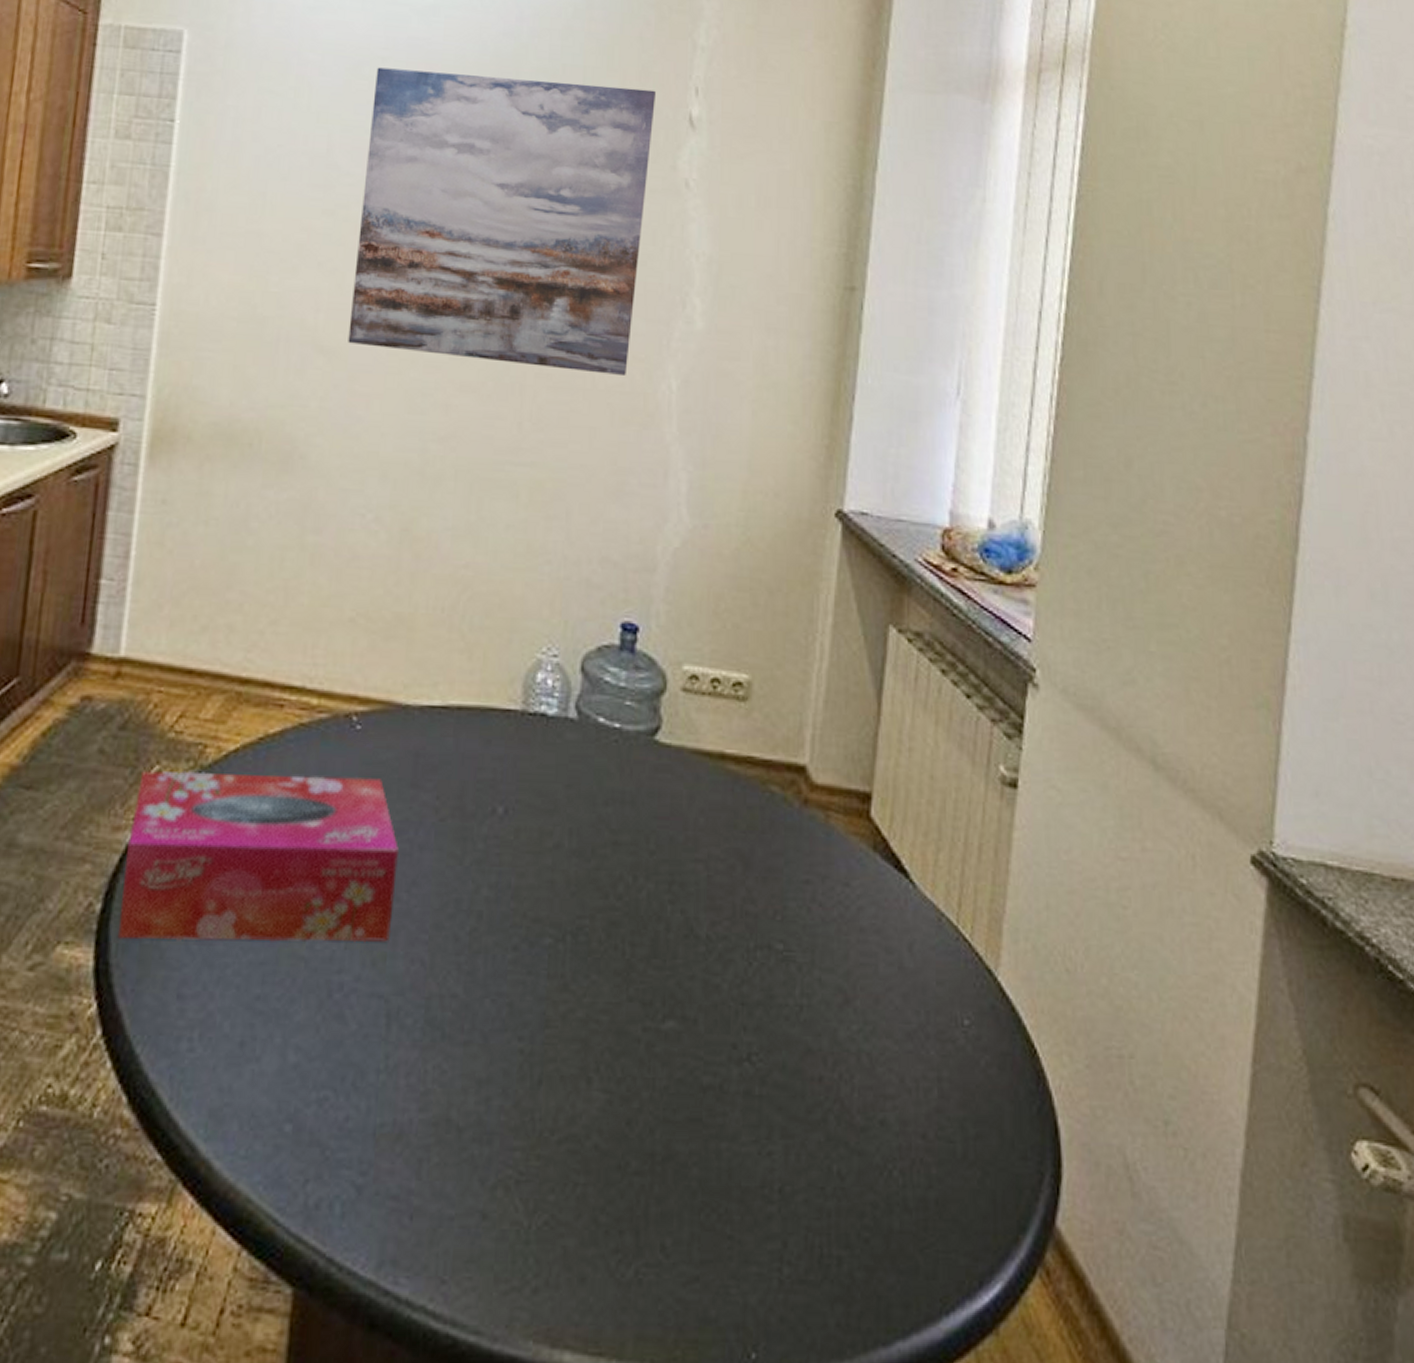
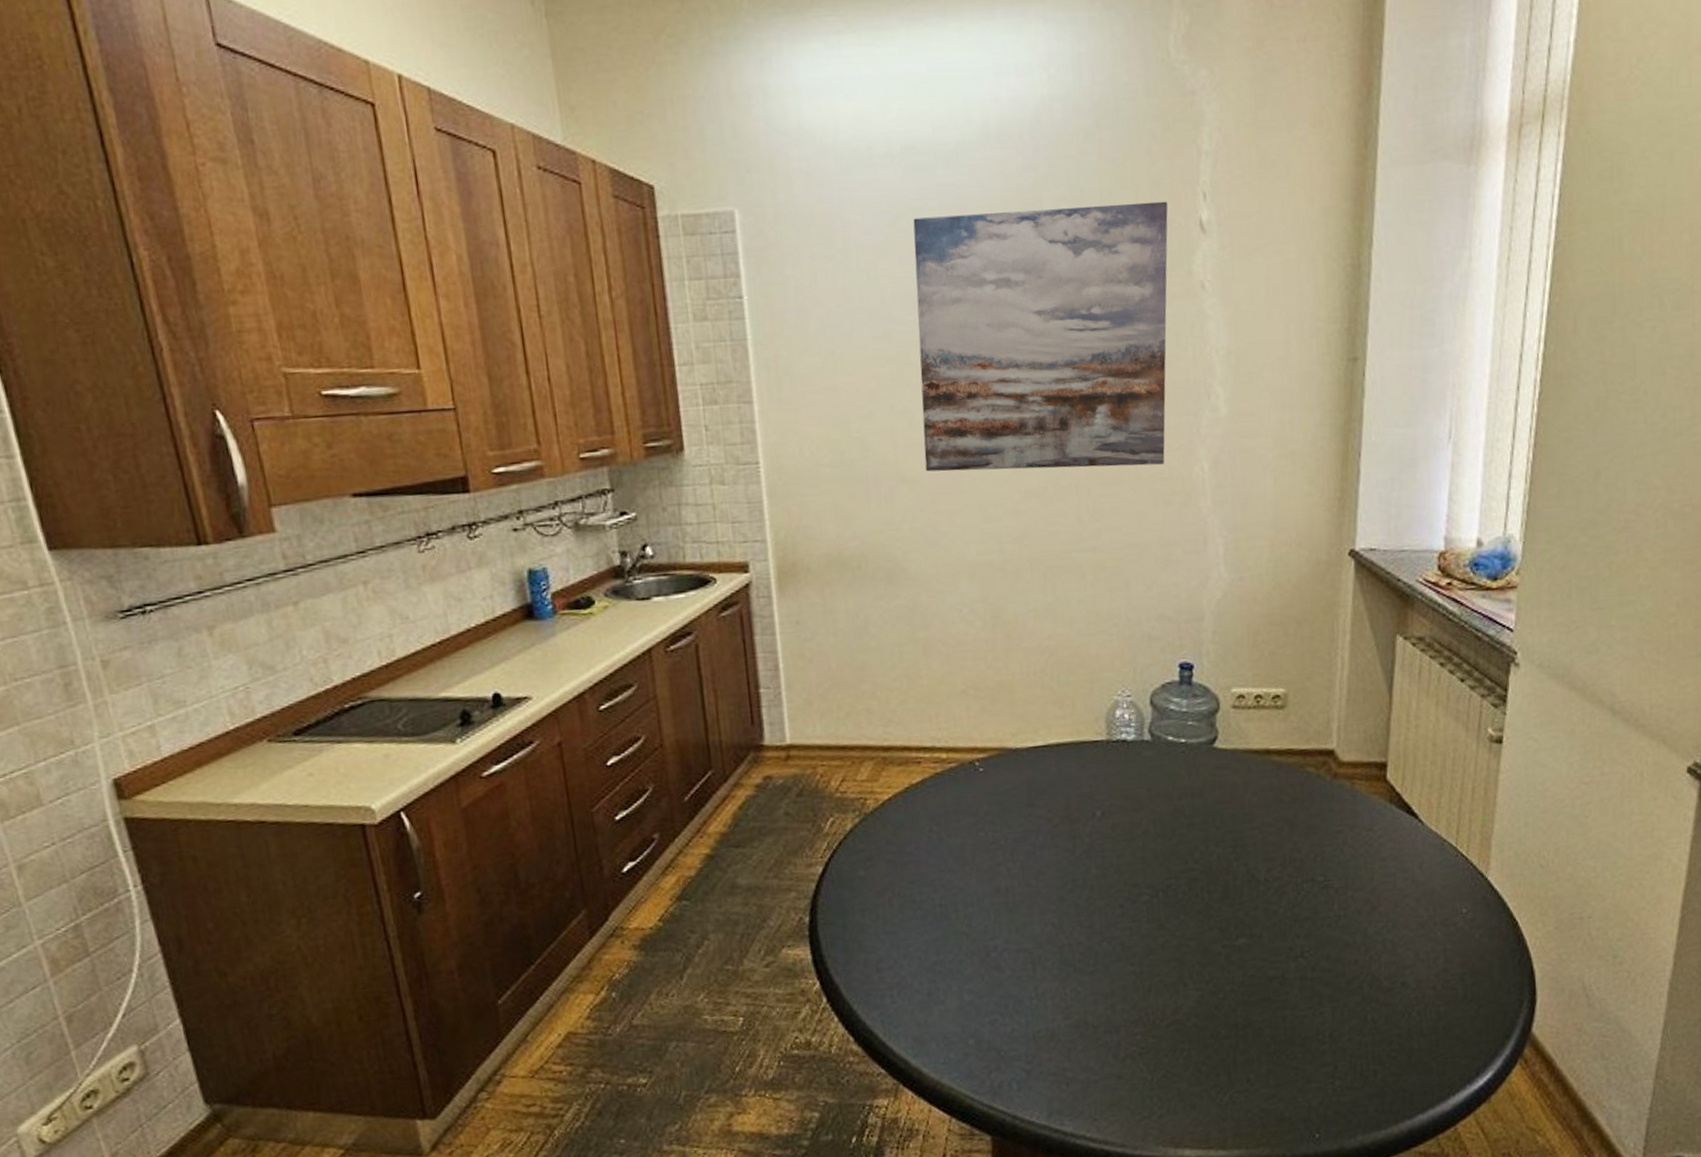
tissue box: present [117,771,399,943] -> none [819,804,1027,939]

